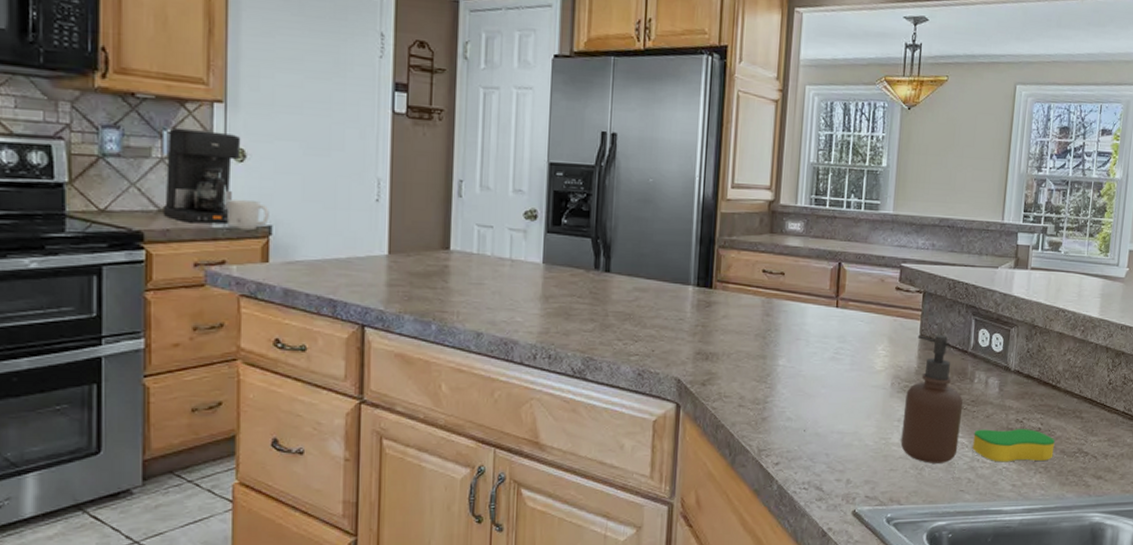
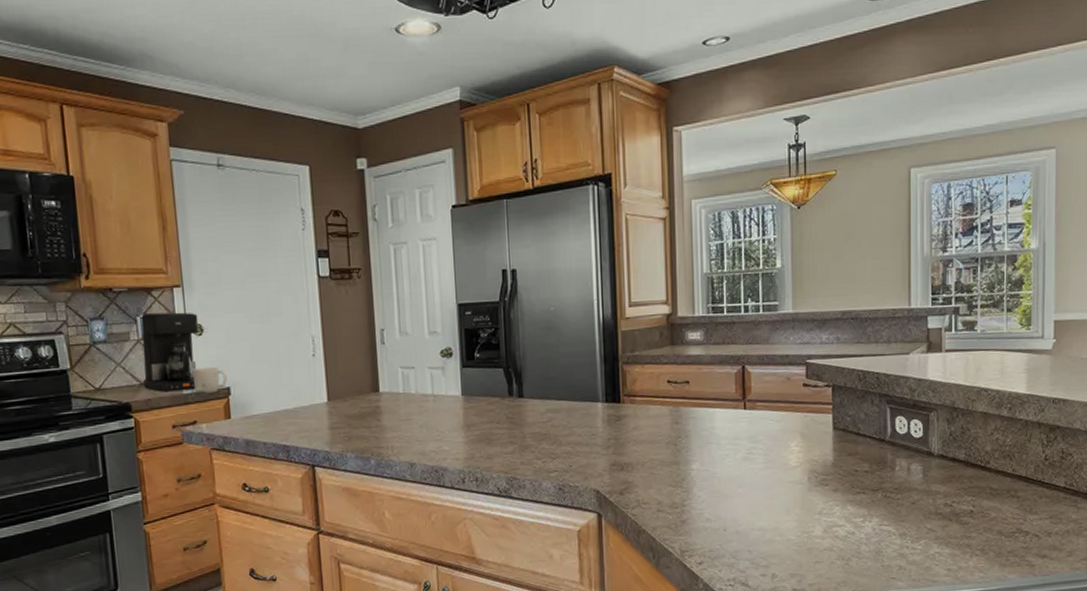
soap dispenser: present [900,334,963,463] -> none [823,426,886,554]
sponge: present [972,429,1055,462] -> none [900,512,990,548]

